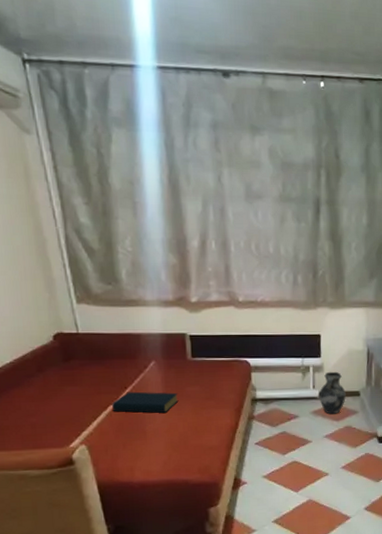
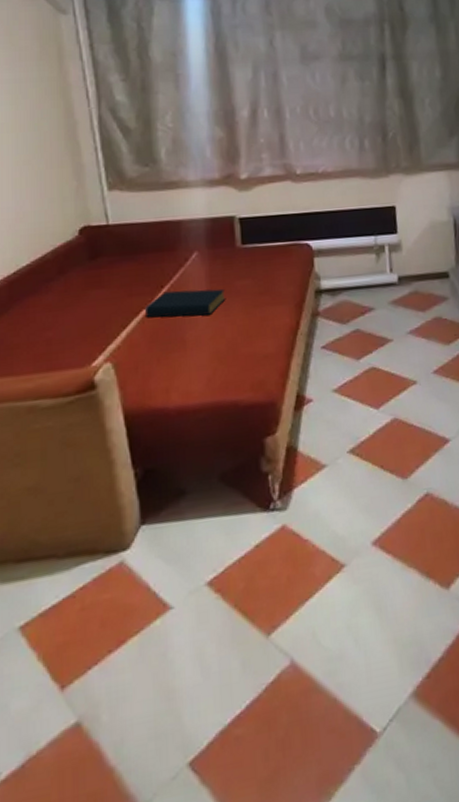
ceramic jug: present [319,371,346,415] -> none [398,249,432,304]

